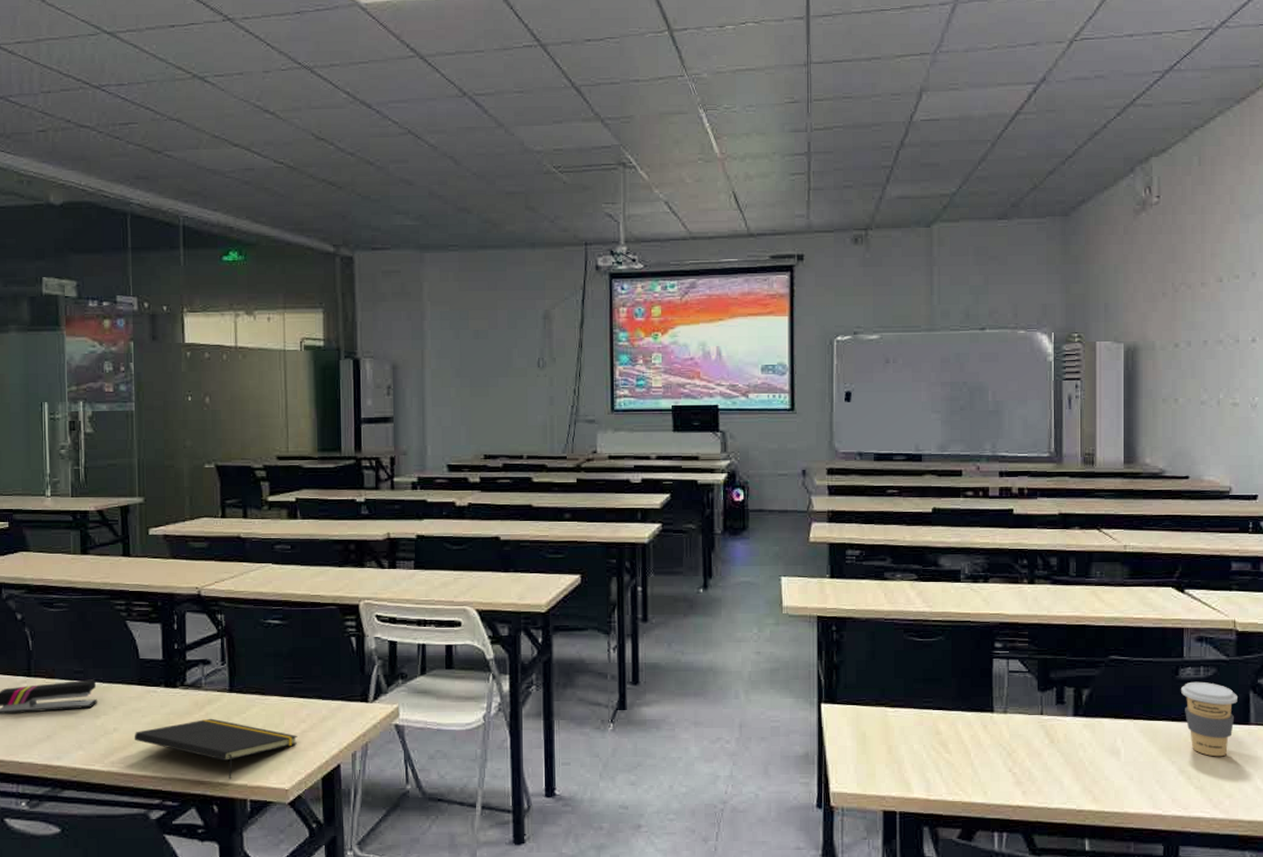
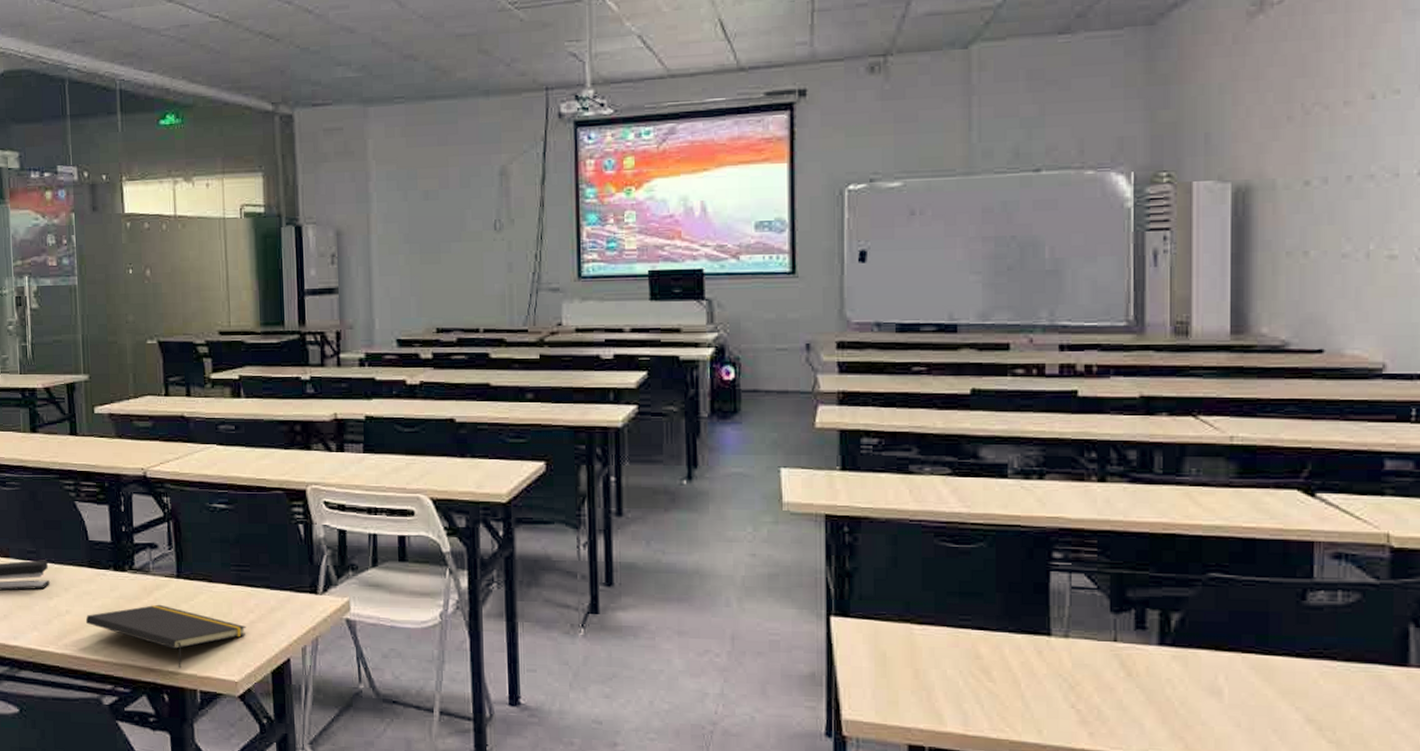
coffee cup: present [1181,681,1237,757] -> none [1310,609,1391,705]

